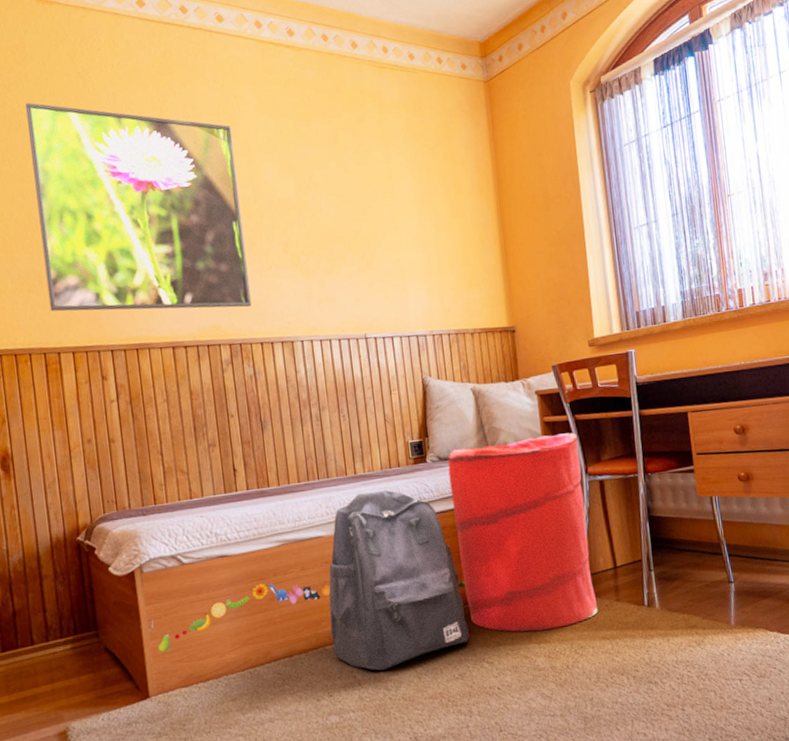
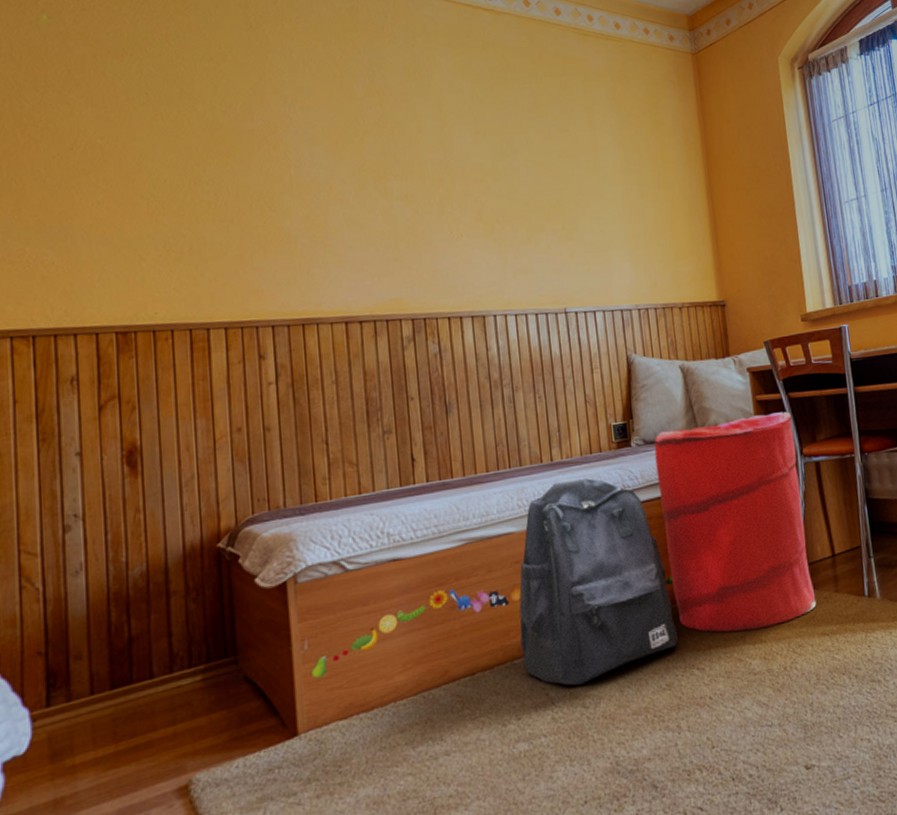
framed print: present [25,103,251,312] -> none [185,55,439,283]

